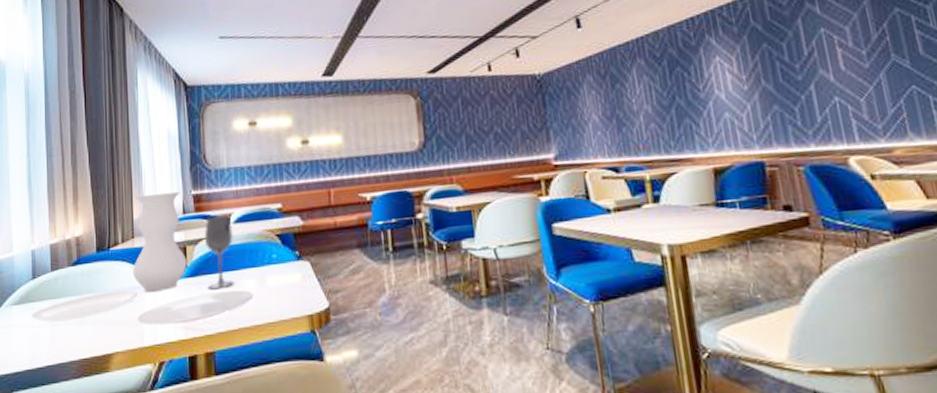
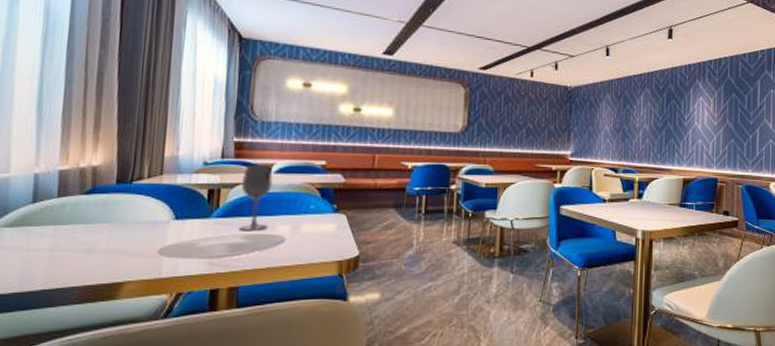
plate: present [31,290,139,323] -> none [26,223,161,249]
vase: present [132,191,187,292] -> none [156,134,222,228]

